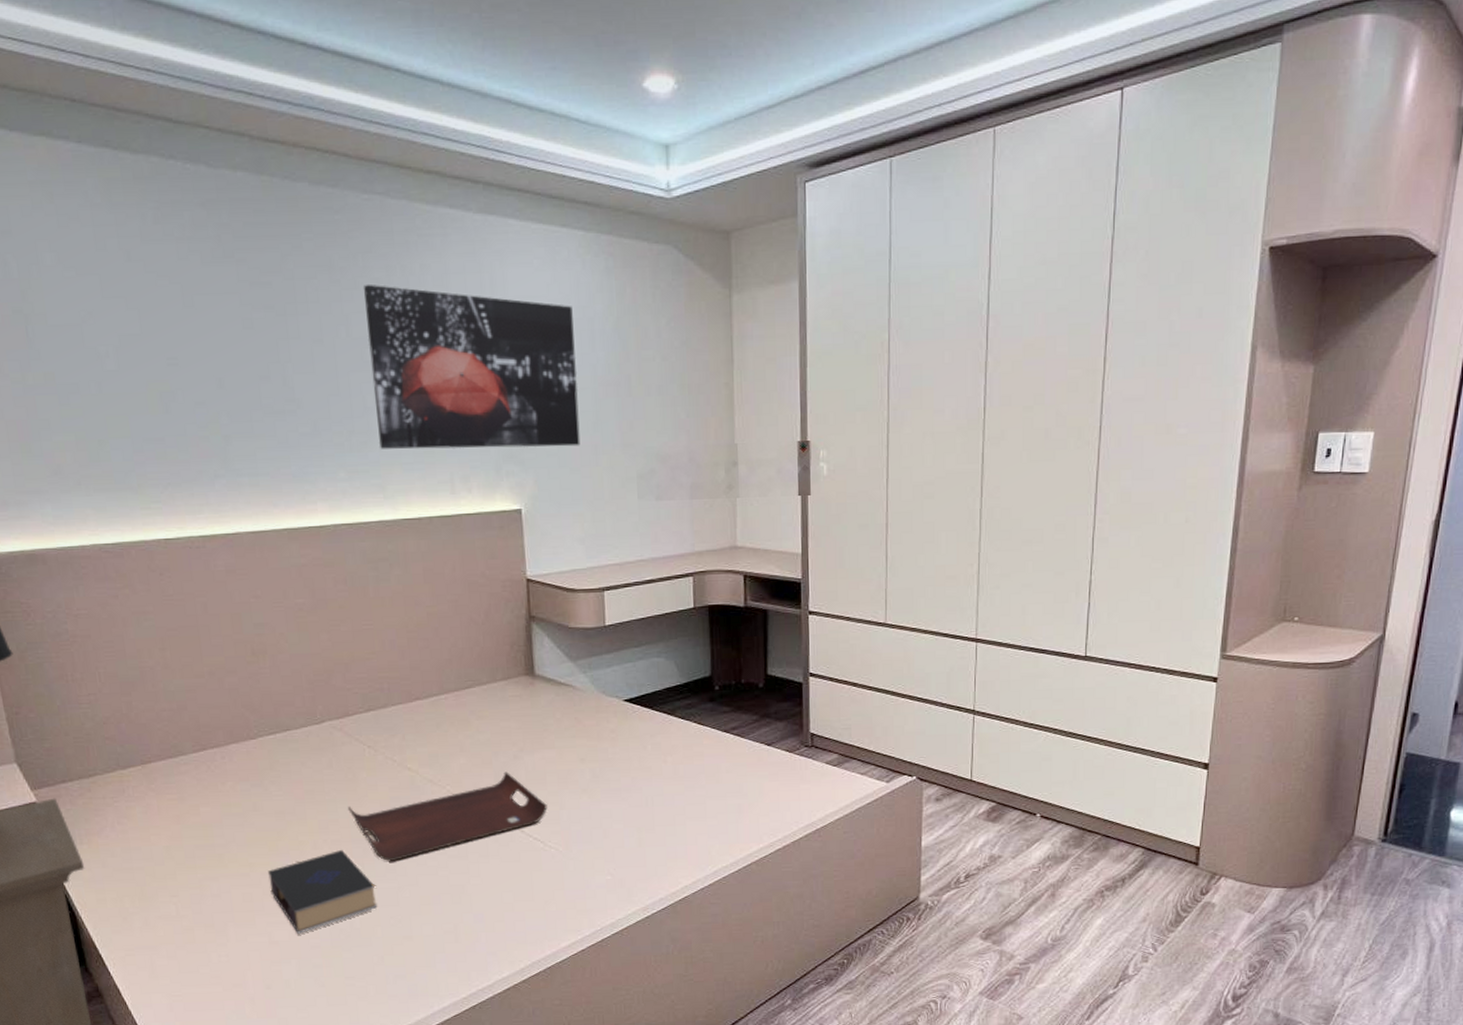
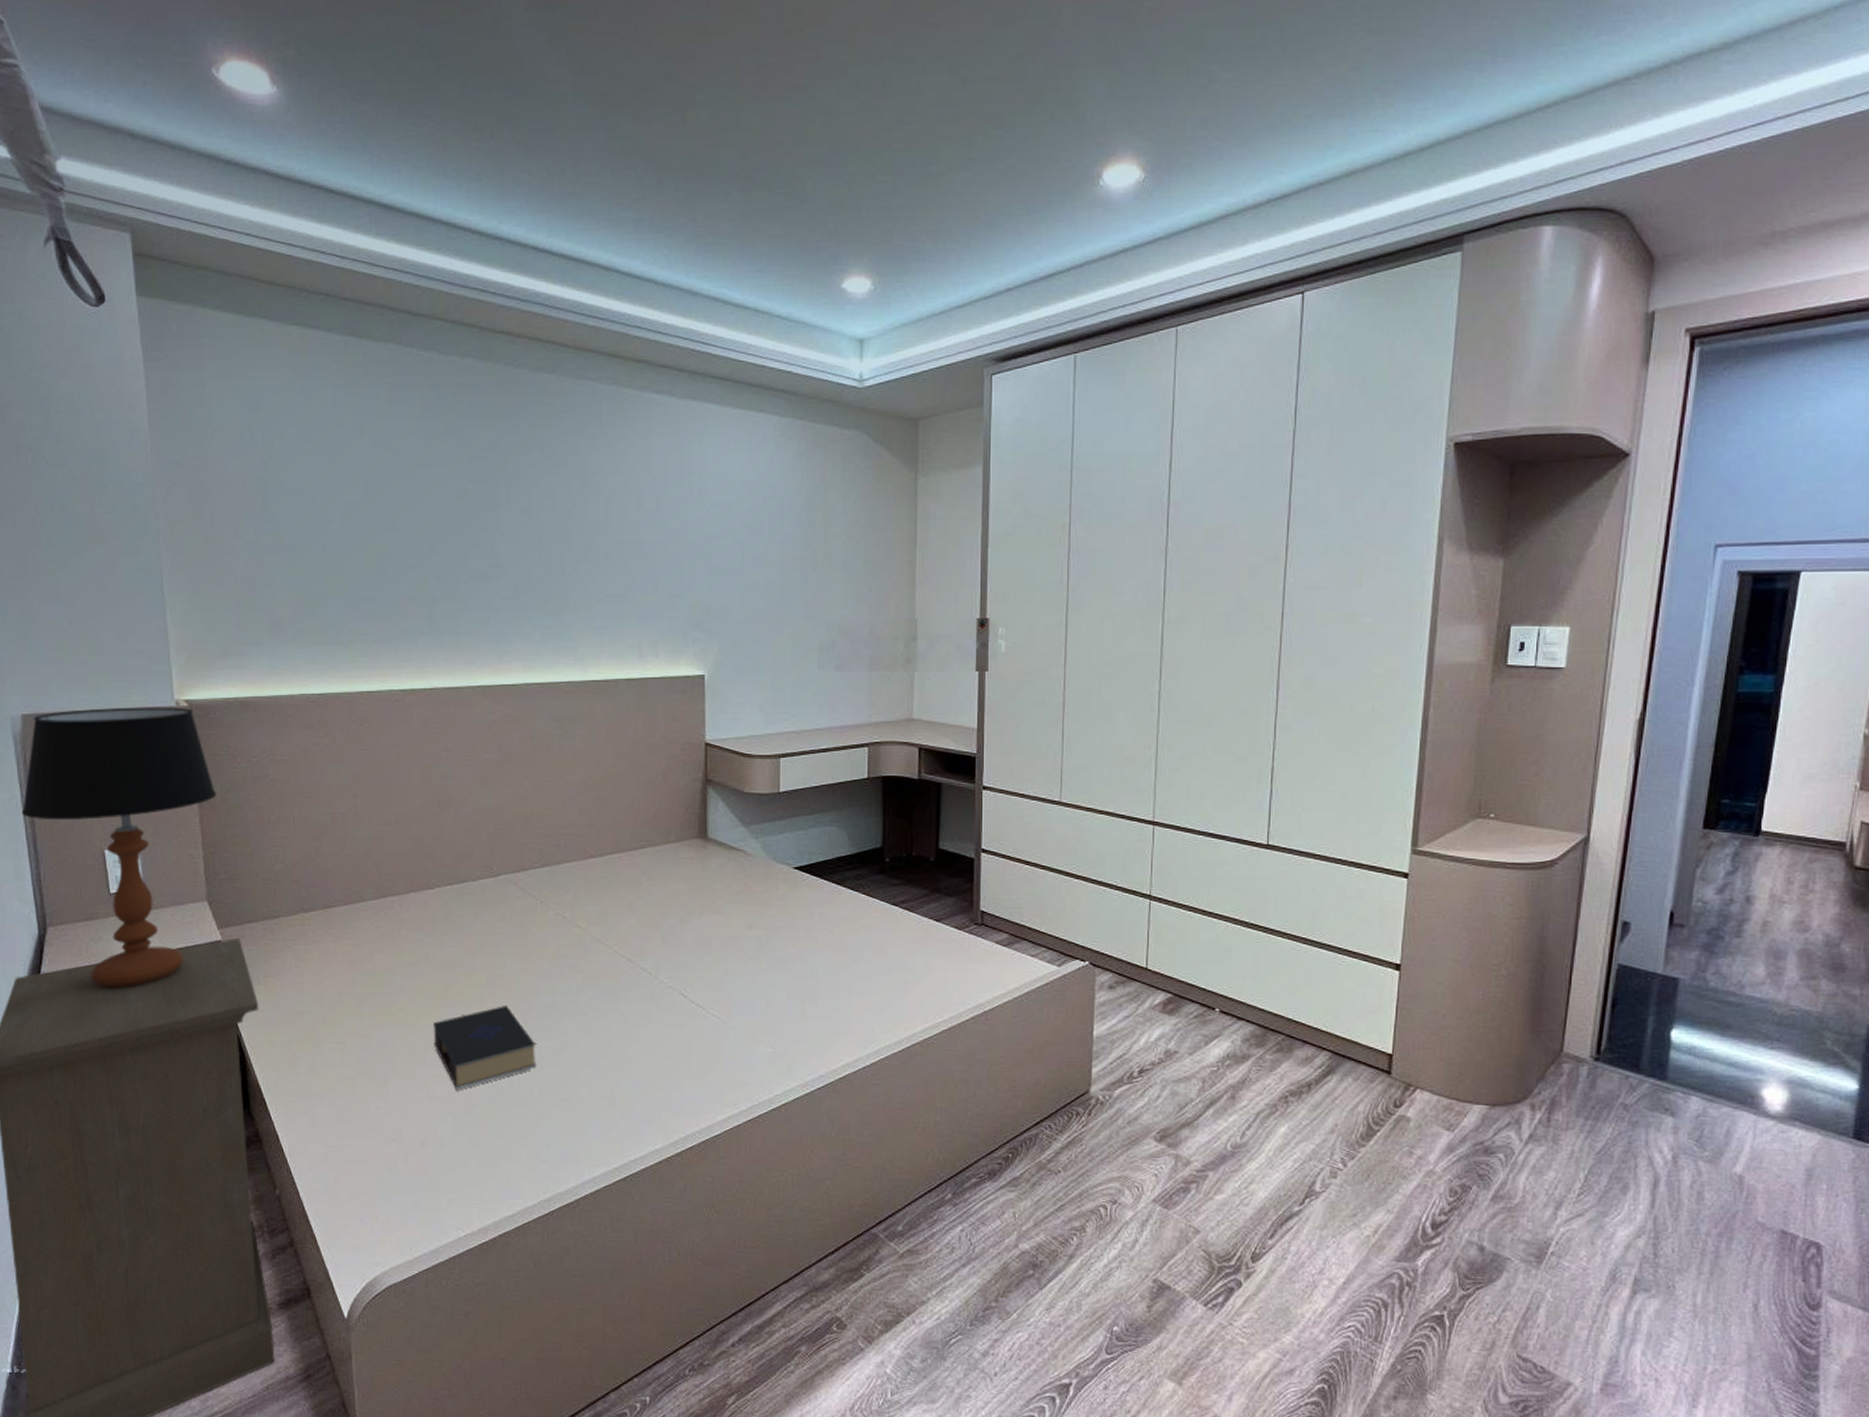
serving tray: present [348,771,547,861] -> none [516,934,712,1020]
wall art: present [363,284,581,449] -> none [570,460,765,617]

